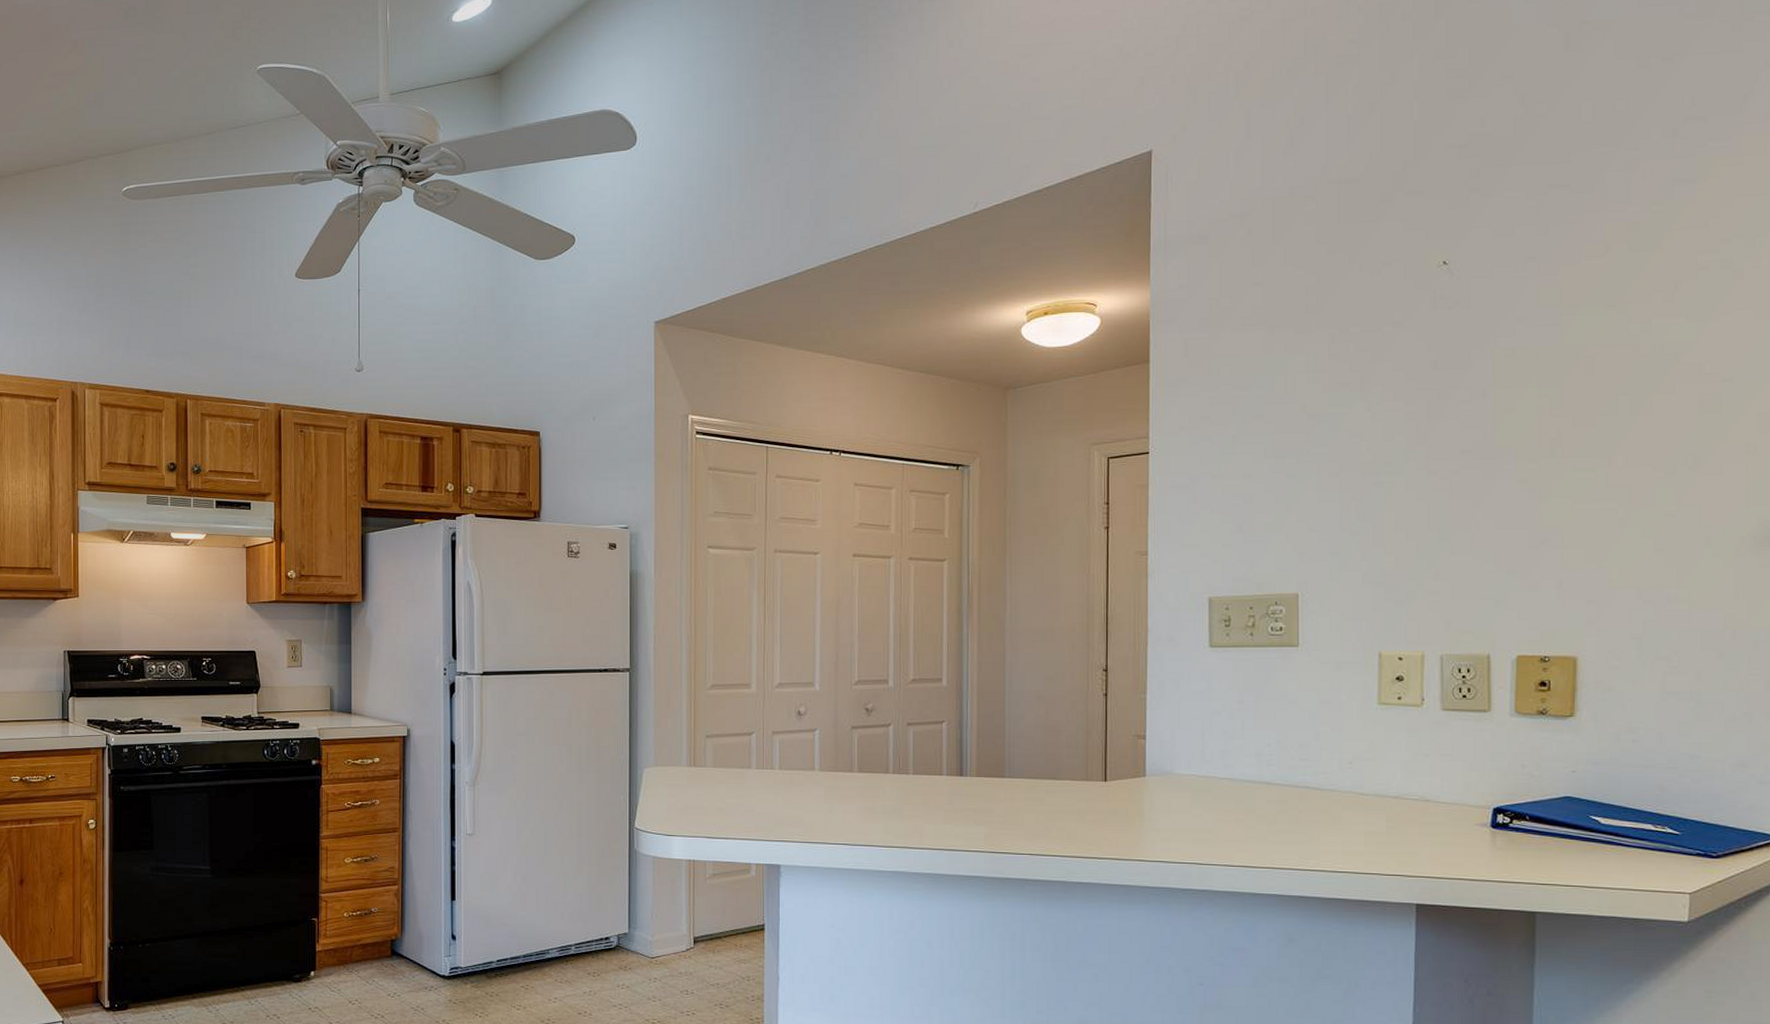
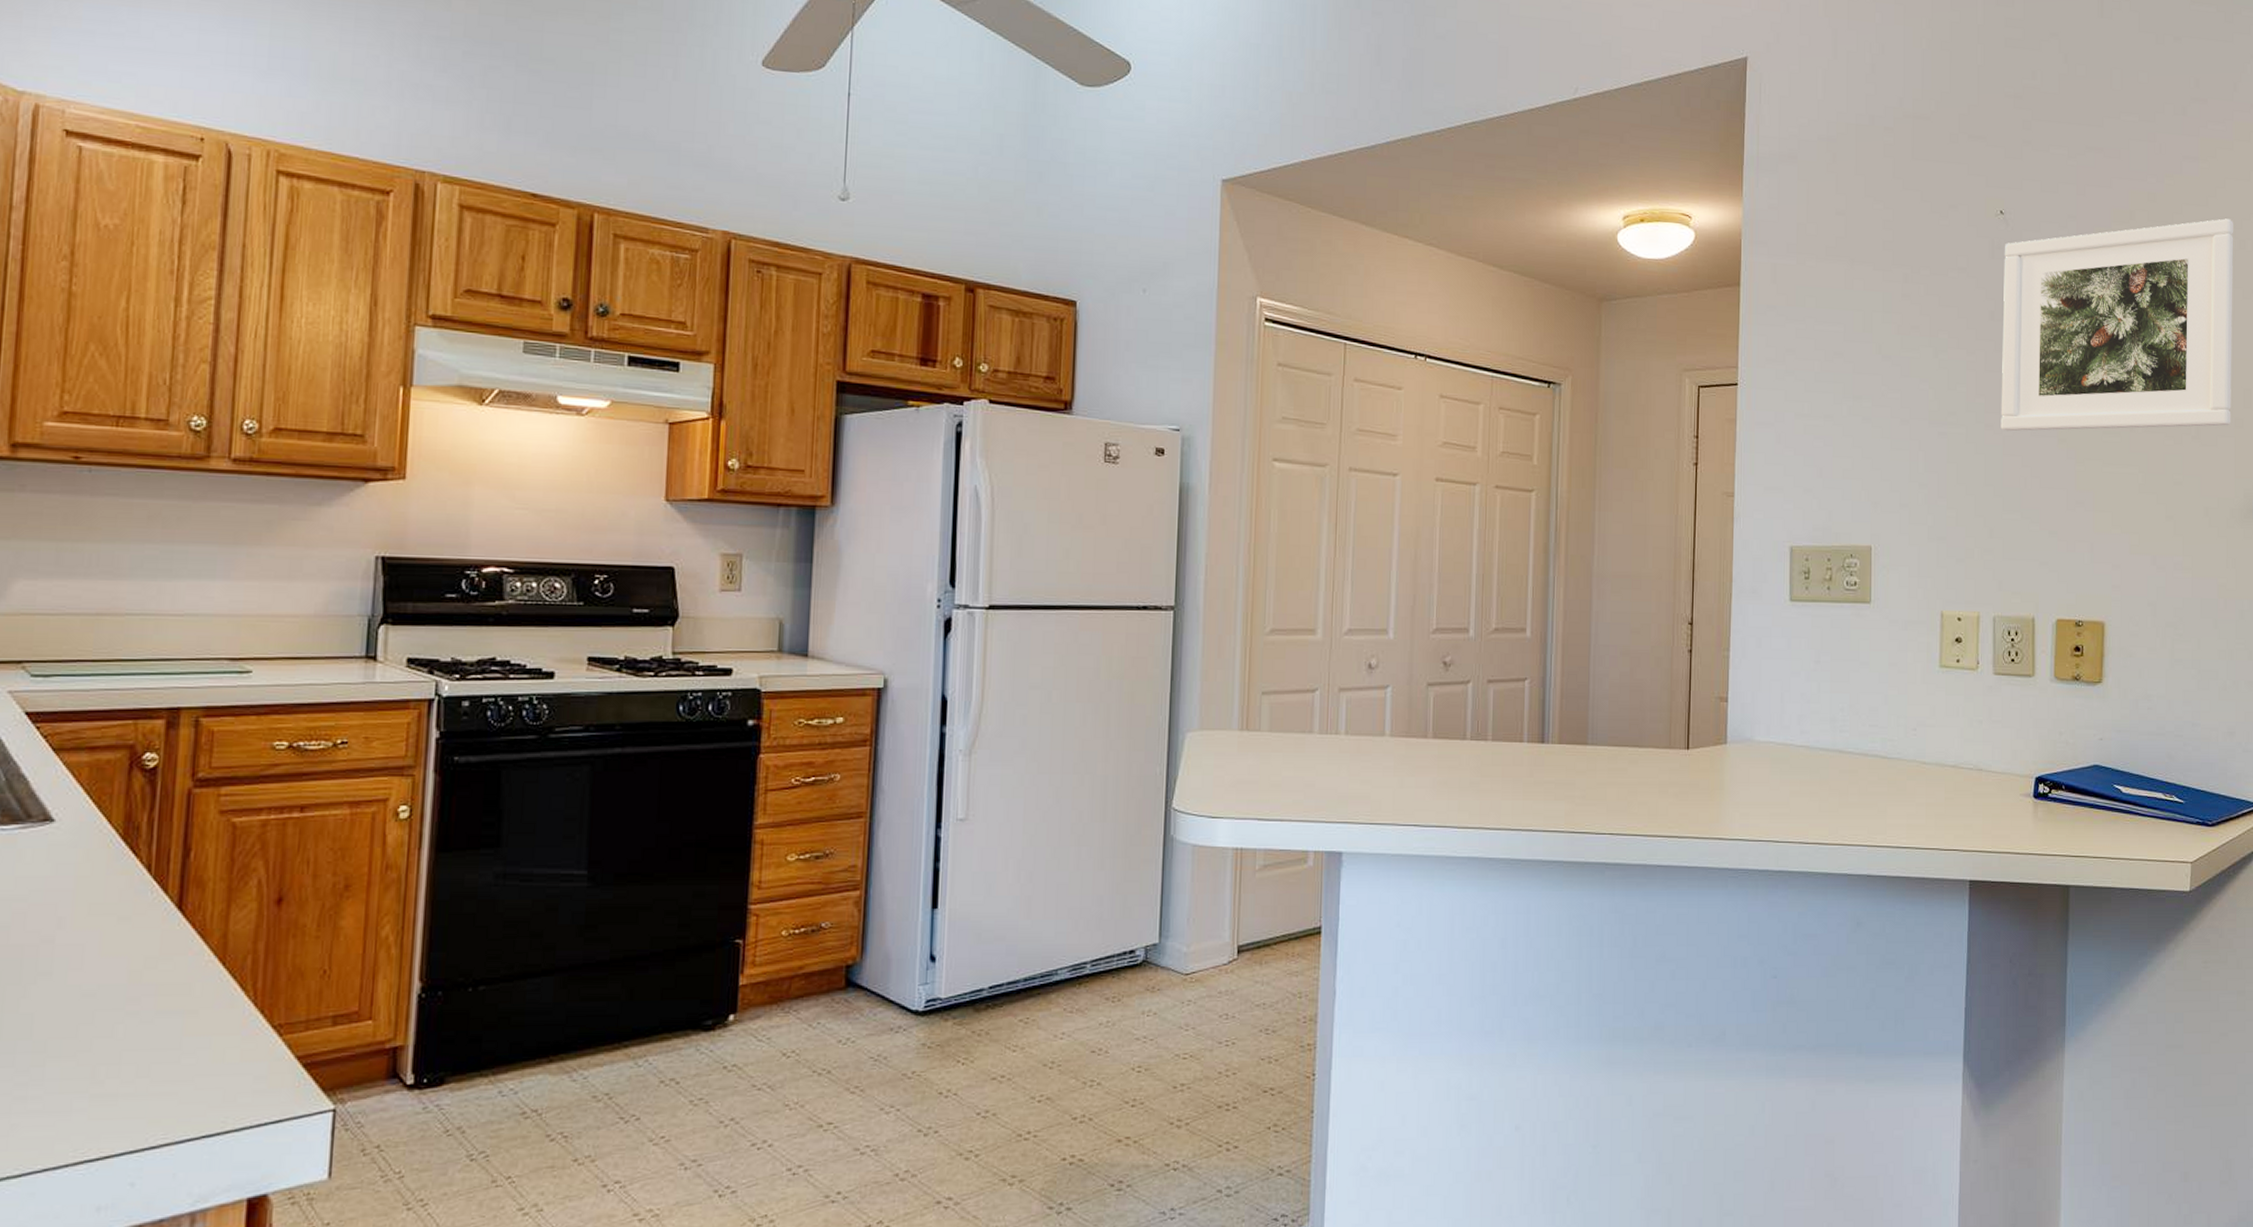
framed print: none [1446,238,1744,476] -> present [2001,218,2234,432]

